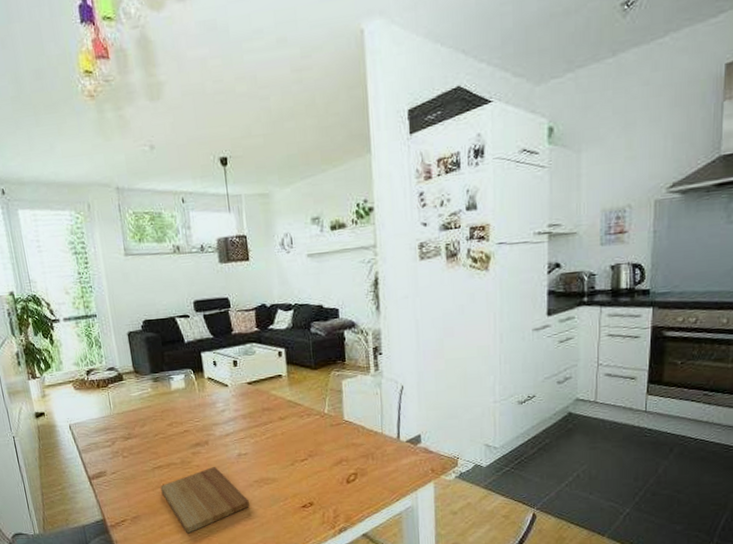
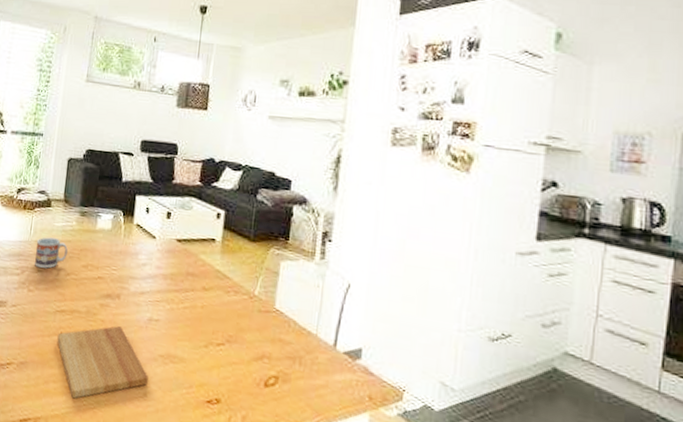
cup: none [118,407,151,435] -> present [35,237,68,269]

